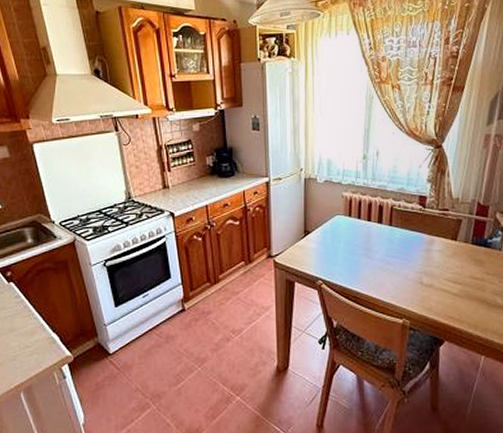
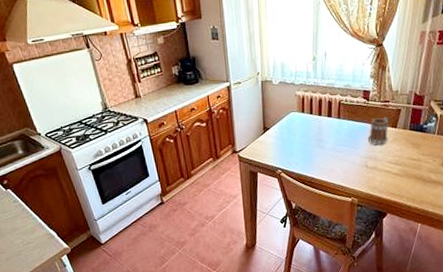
mug: none [424,227,447,260] -> present [368,117,389,146]

